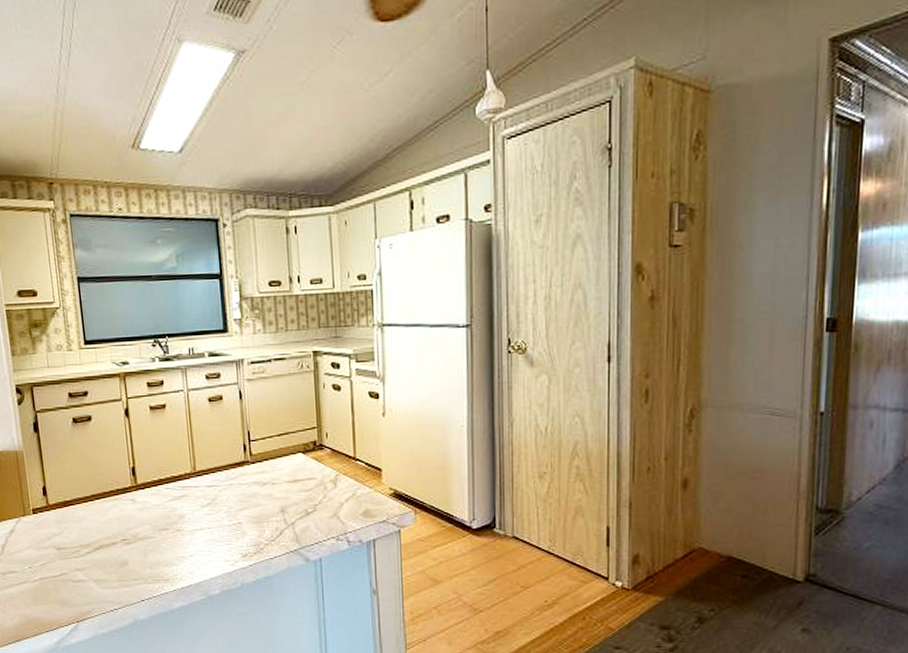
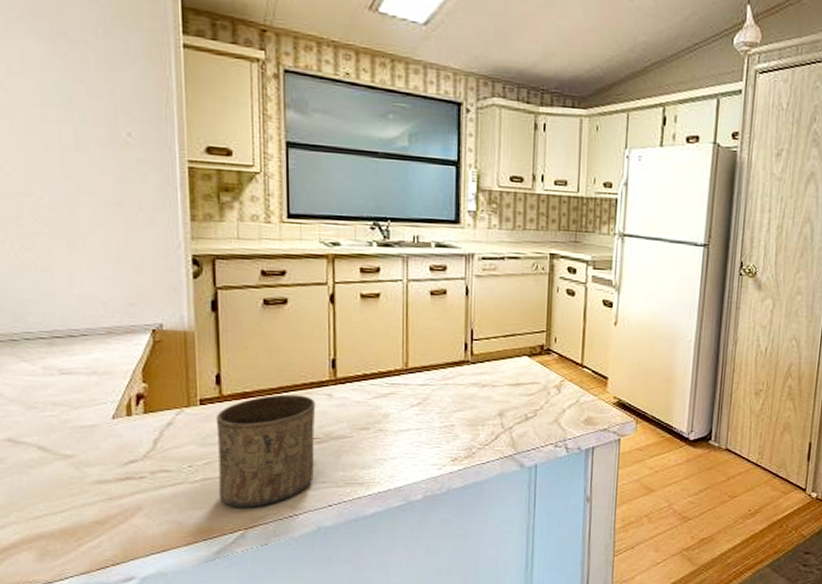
cup: none [45,501,127,602] -> present [215,394,316,507]

